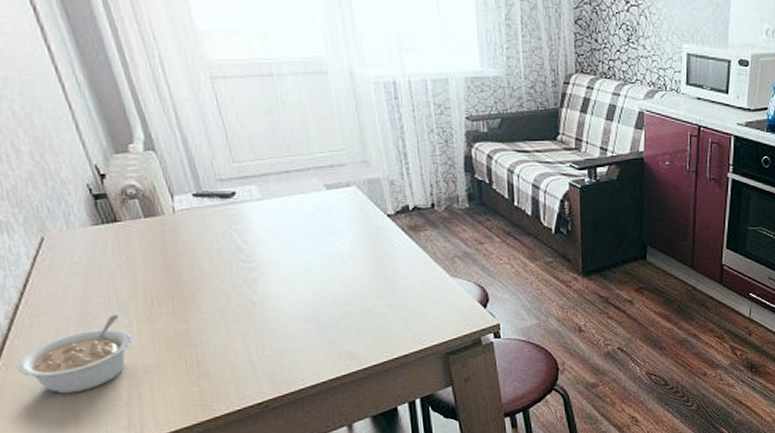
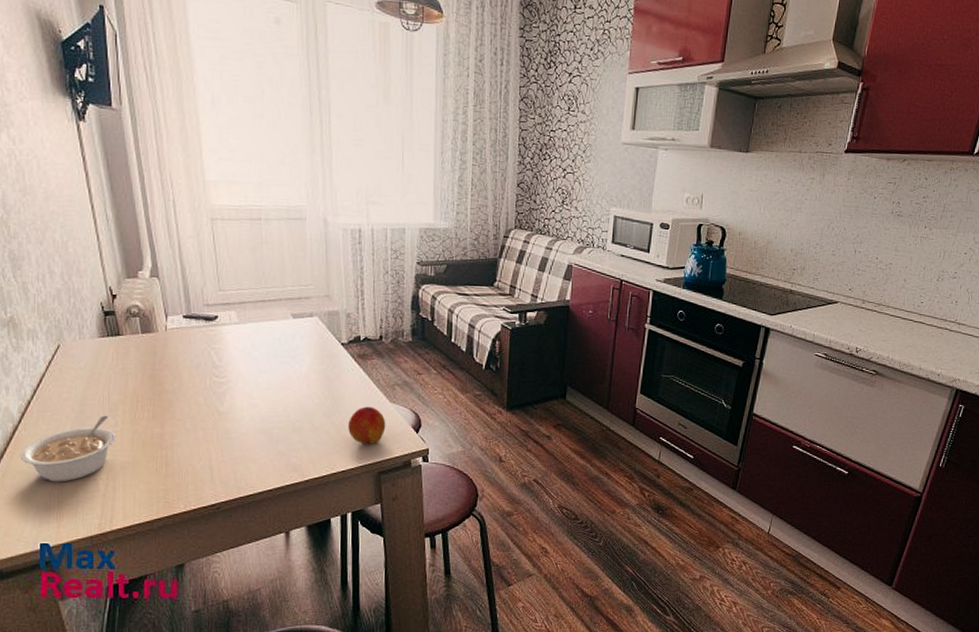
peach: none [405,283,449,324] -> present [348,406,386,444]

